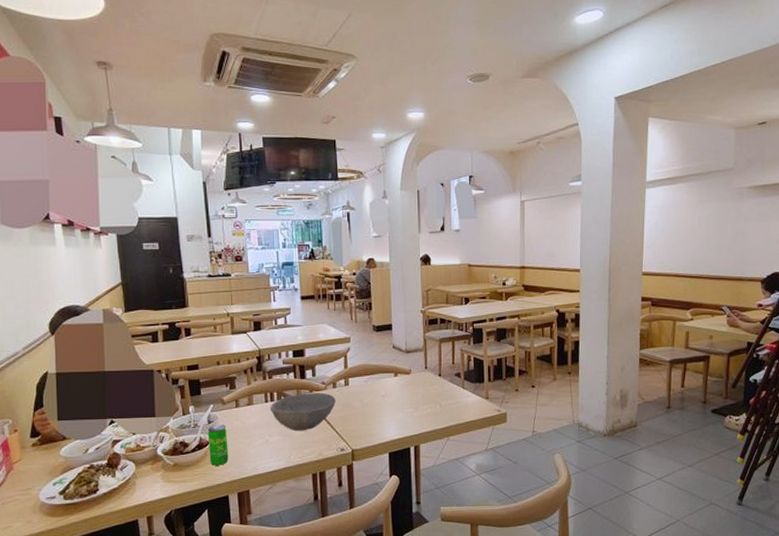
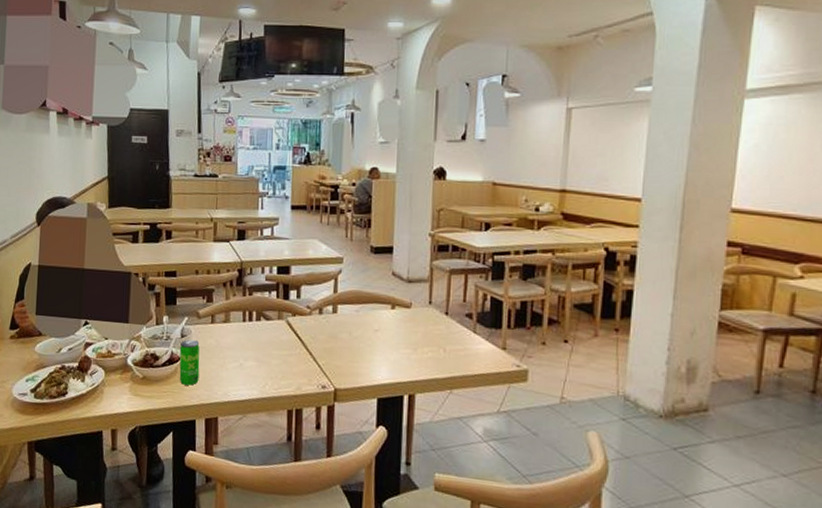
bowl: present [270,392,336,431] -> none [247,316,321,360]

